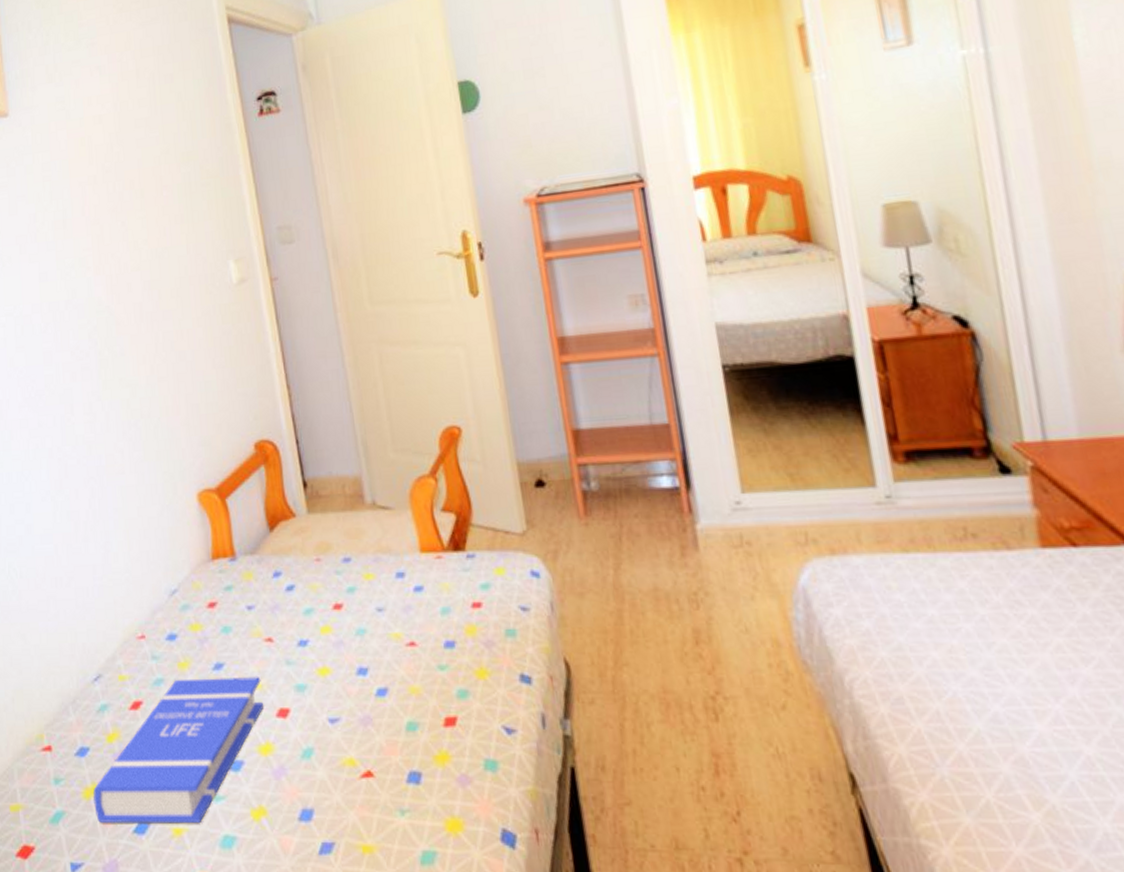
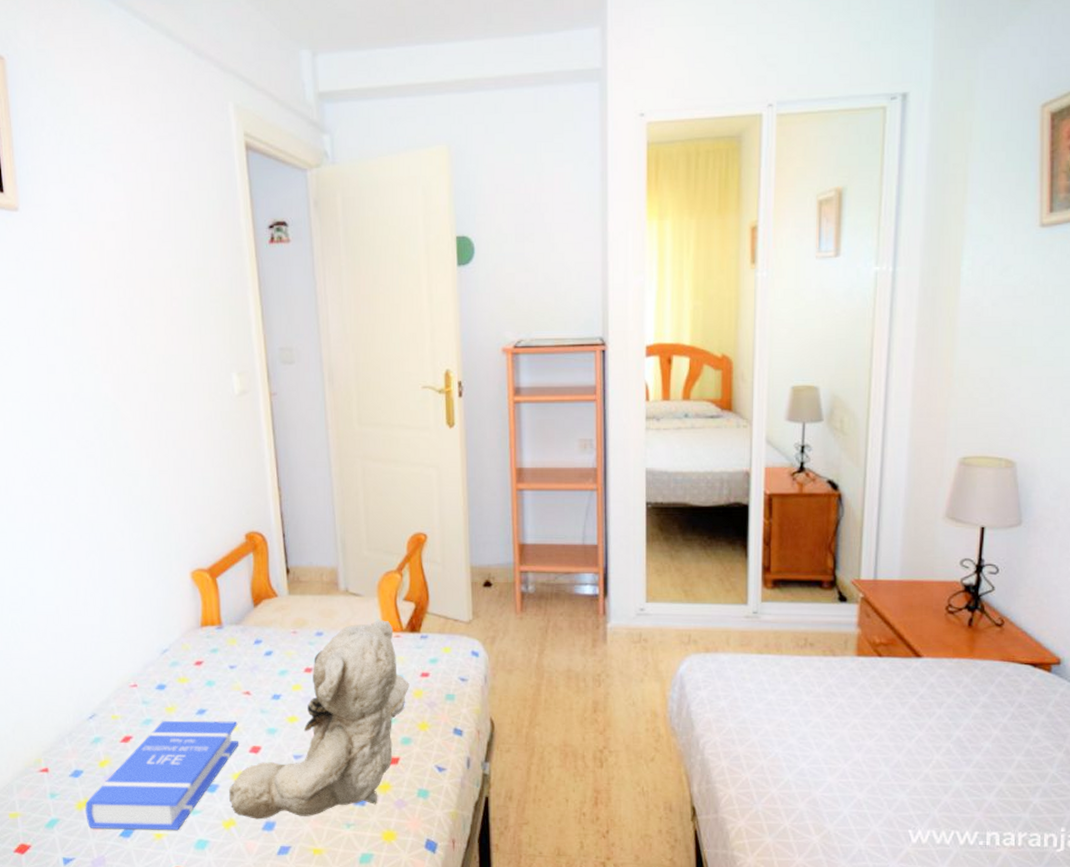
teddy bear: none [255,537,460,807] -> present [228,620,409,820]

